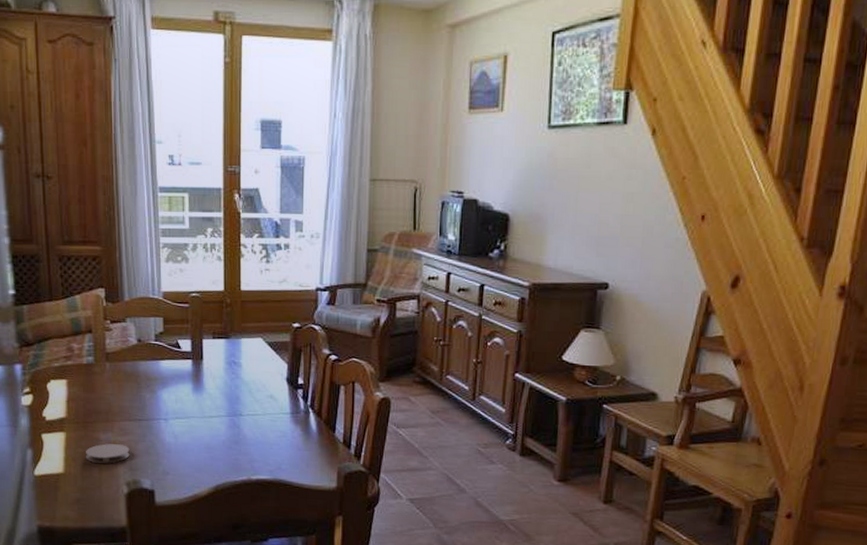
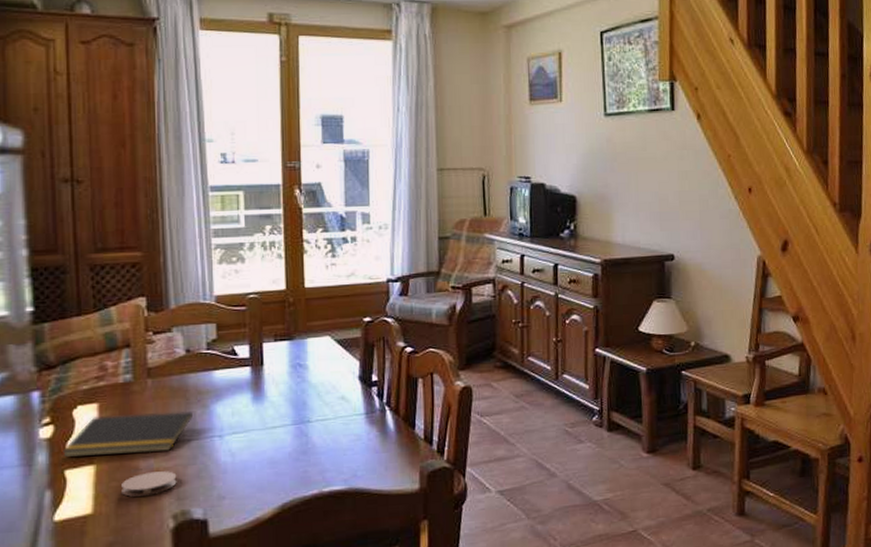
notepad: none [40,391,143,428] -> present [63,411,193,457]

